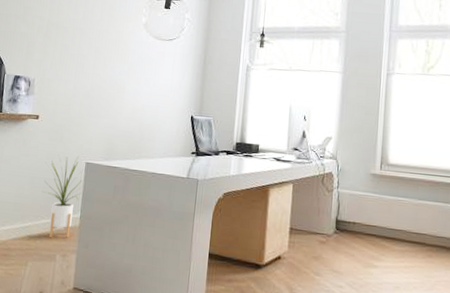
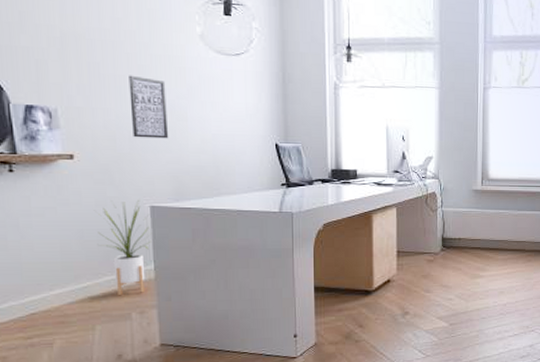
wall art: none [83,55,114,107] -> present [129,75,169,139]

